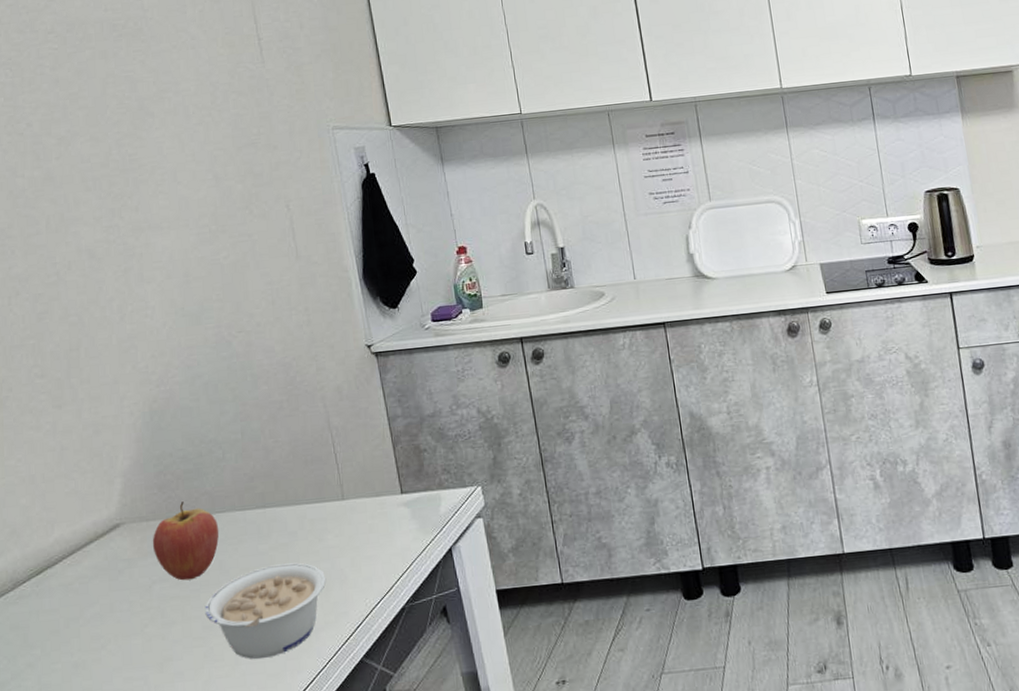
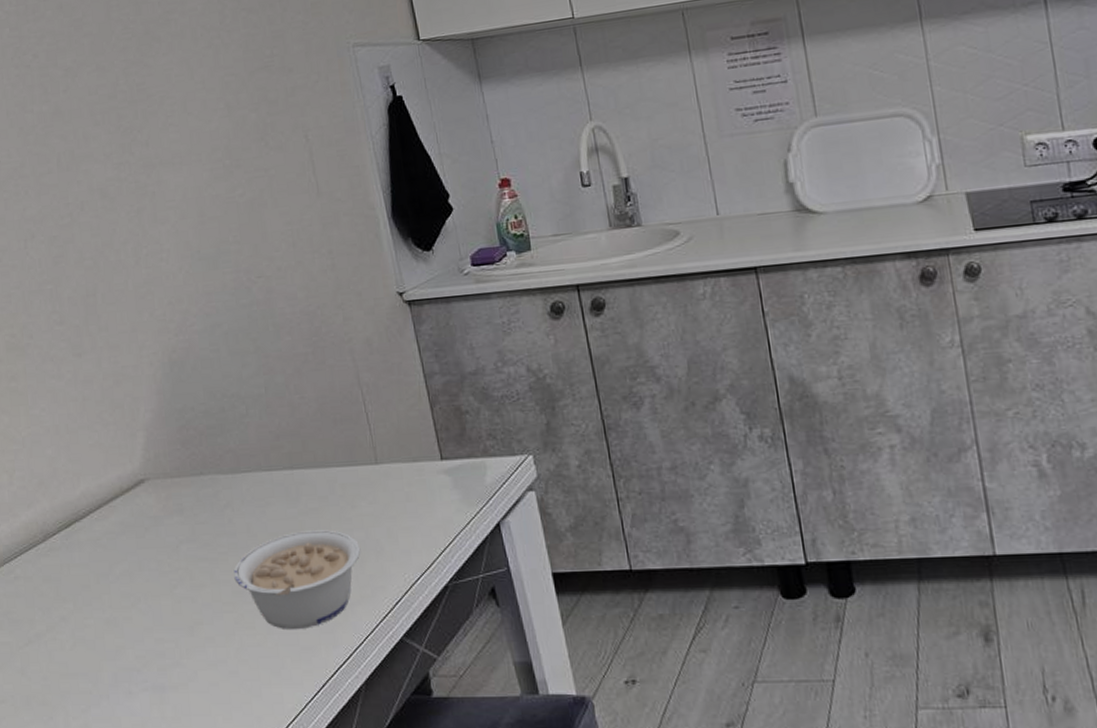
fruit: present [152,502,219,581] -> none [177,459,246,542]

